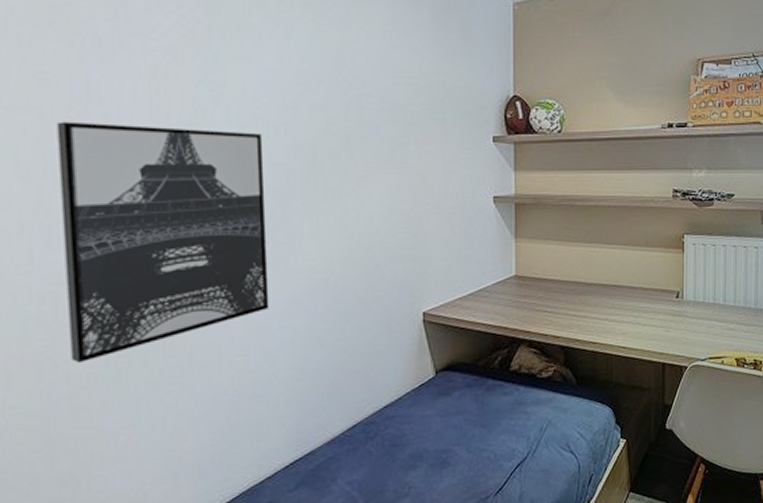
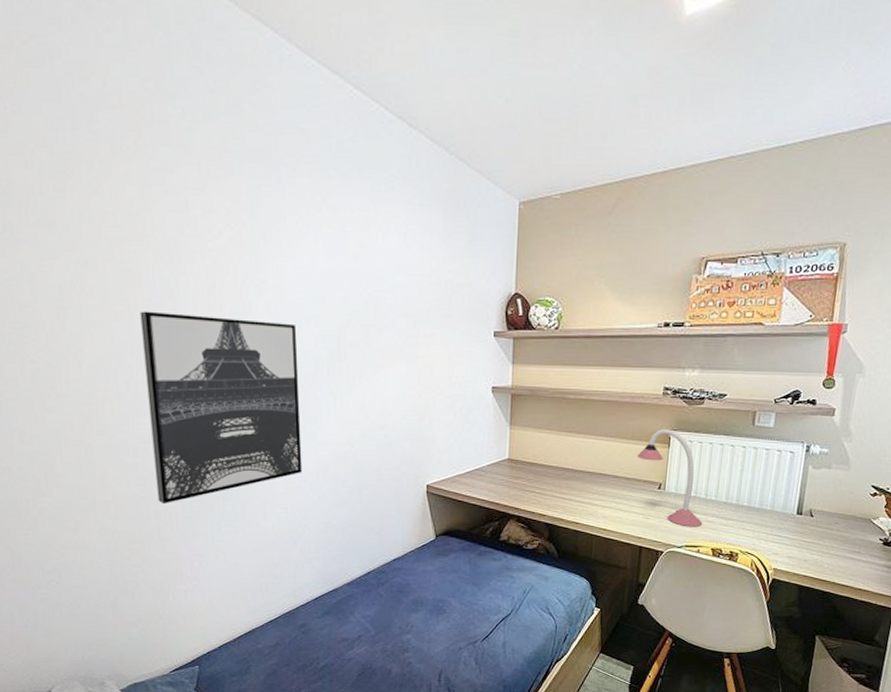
desk lamp: none [651,233,724,337] -> present [636,429,703,527]

